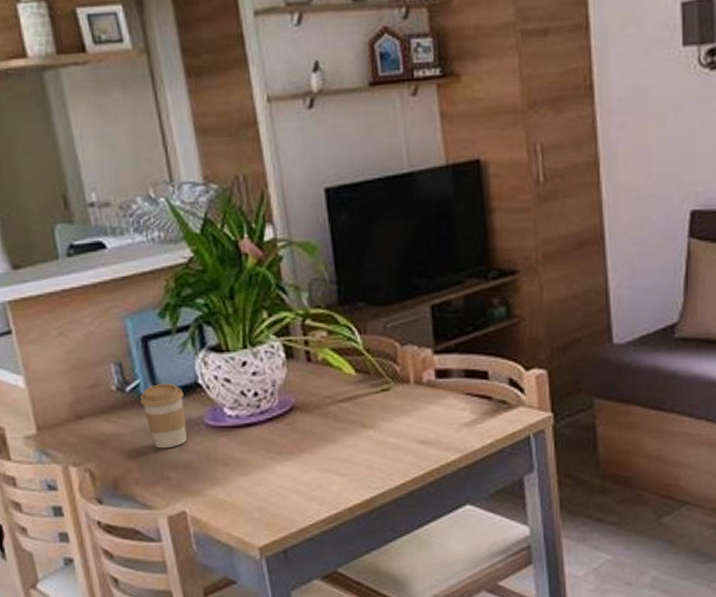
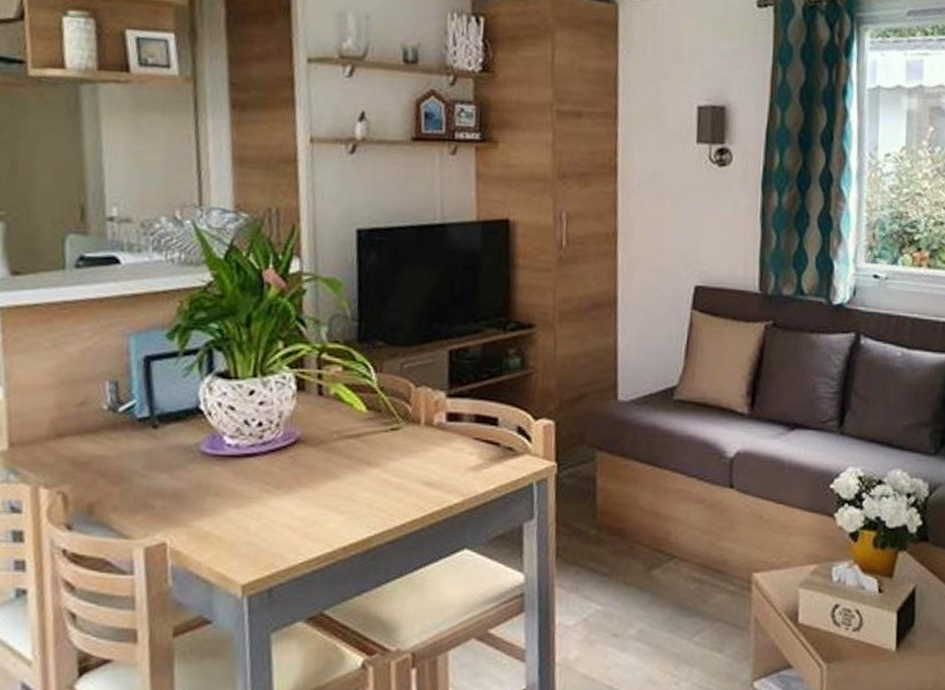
coffee cup: present [140,383,187,449] -> none [133,406,182,475]

